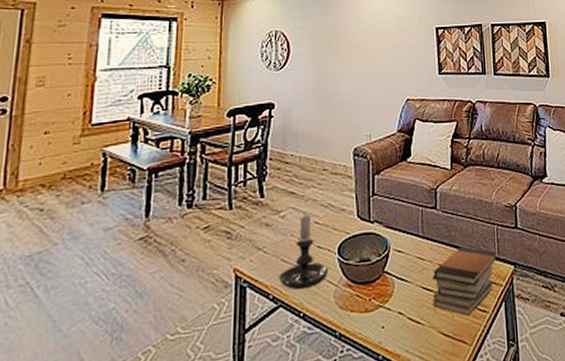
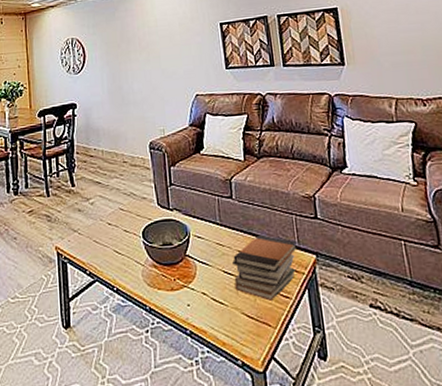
candle holder: present [278,212,328,290] -> none [92,200,136,268]

